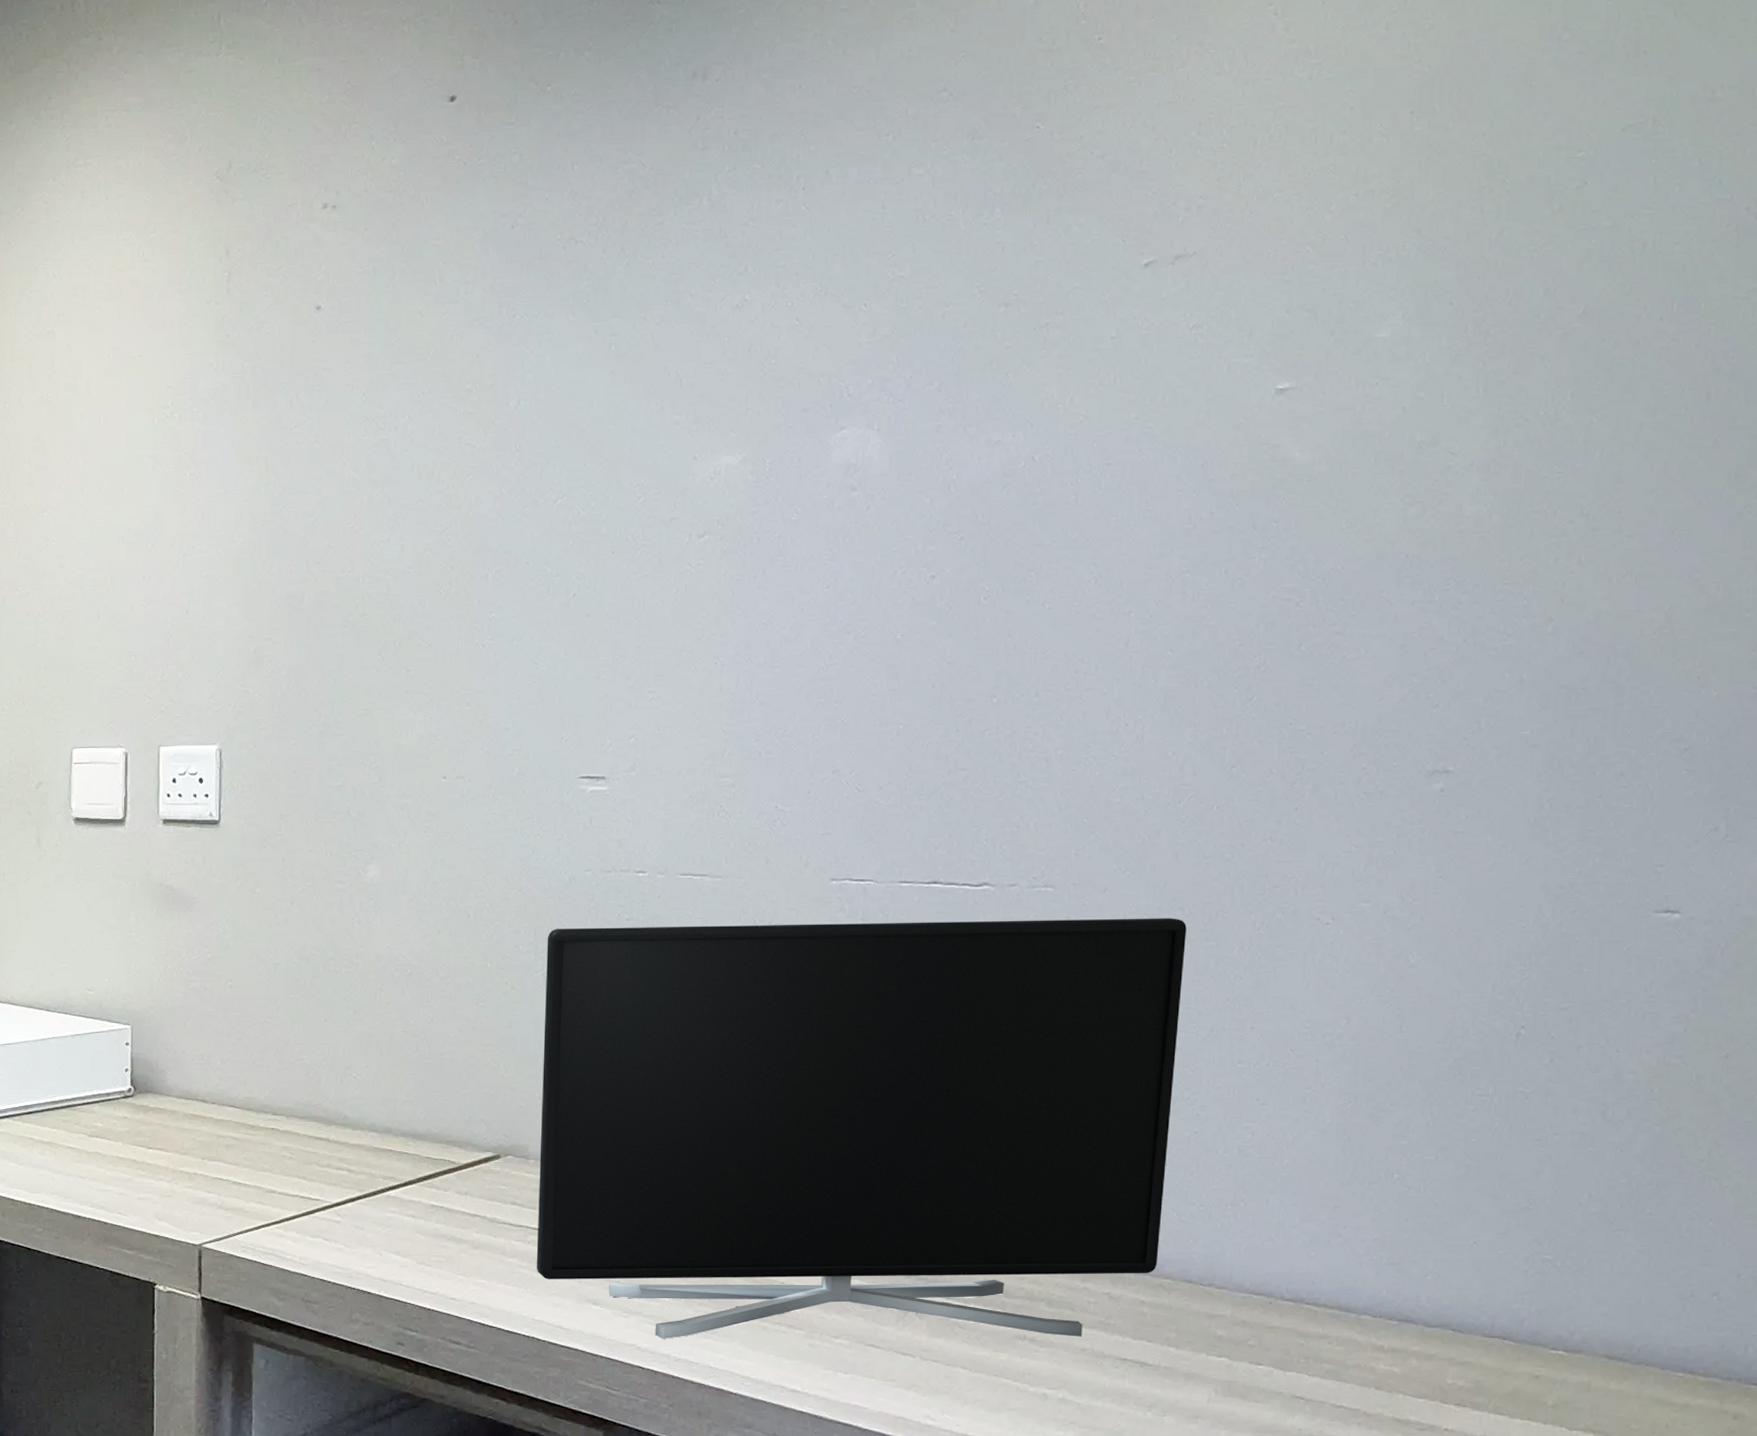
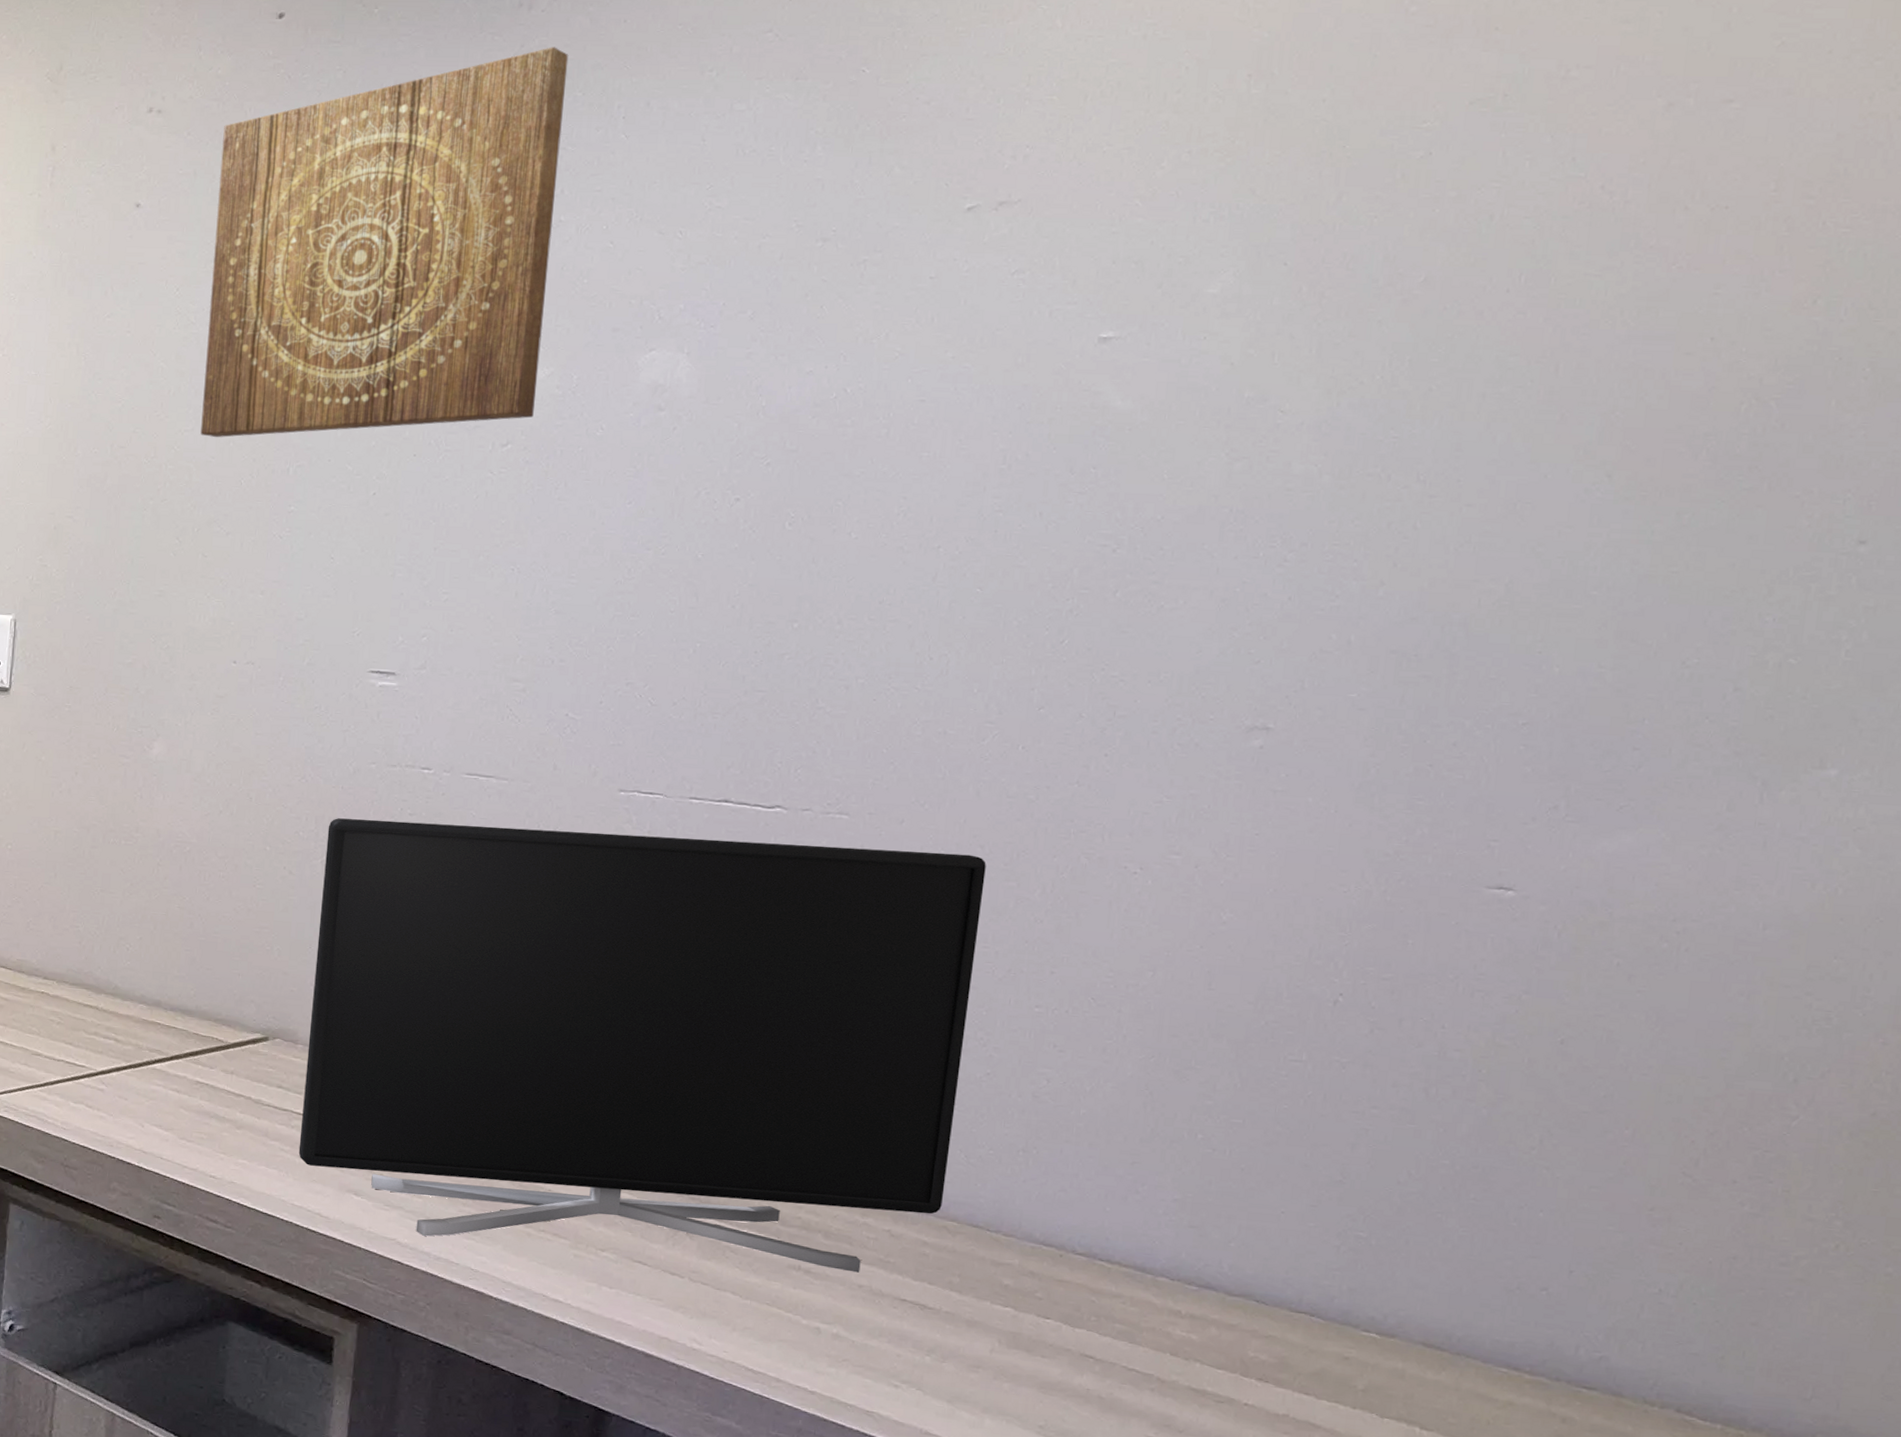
wall art: none [396,117,746,546] -> present [200,47,569,437]

